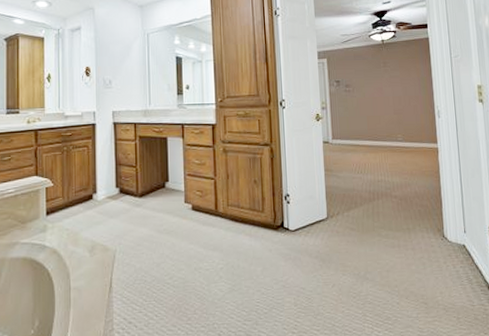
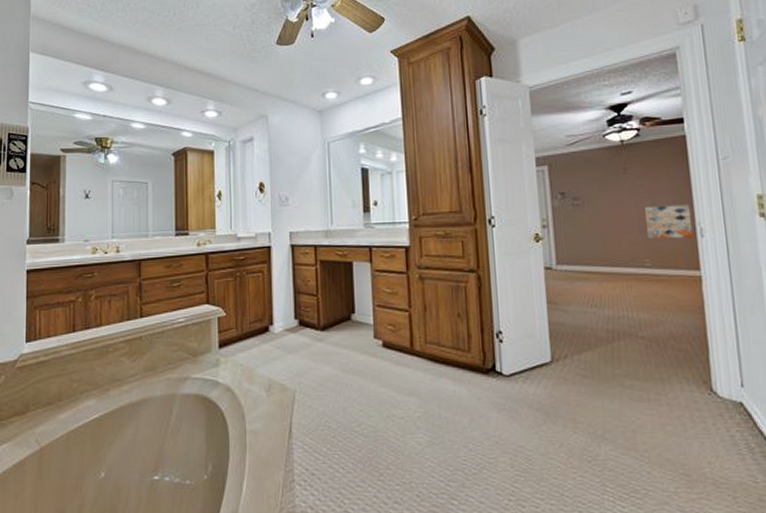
wall art: none [398,92,433,119] -> present [644,204,694,239]

